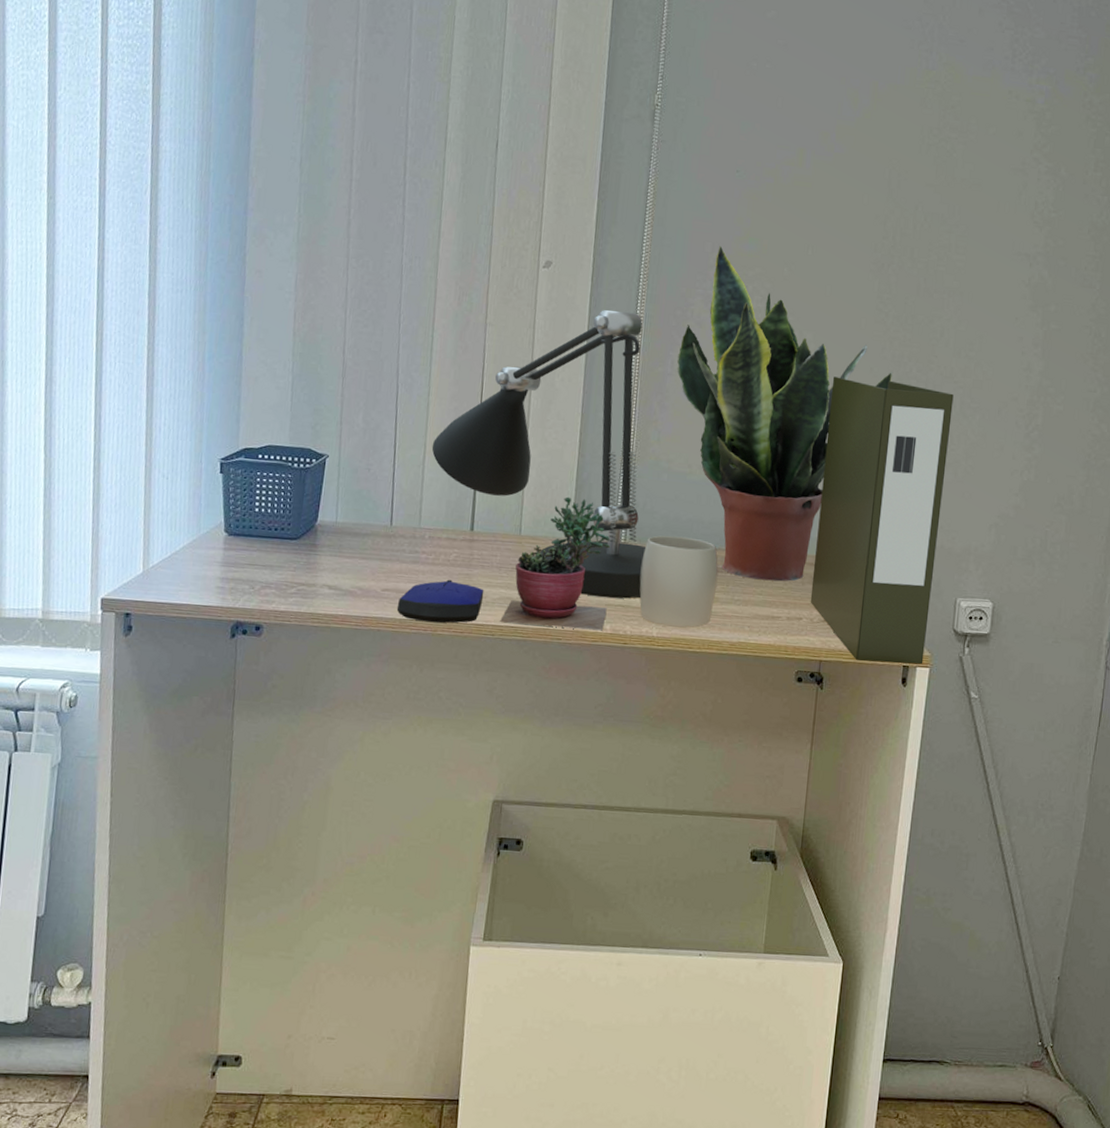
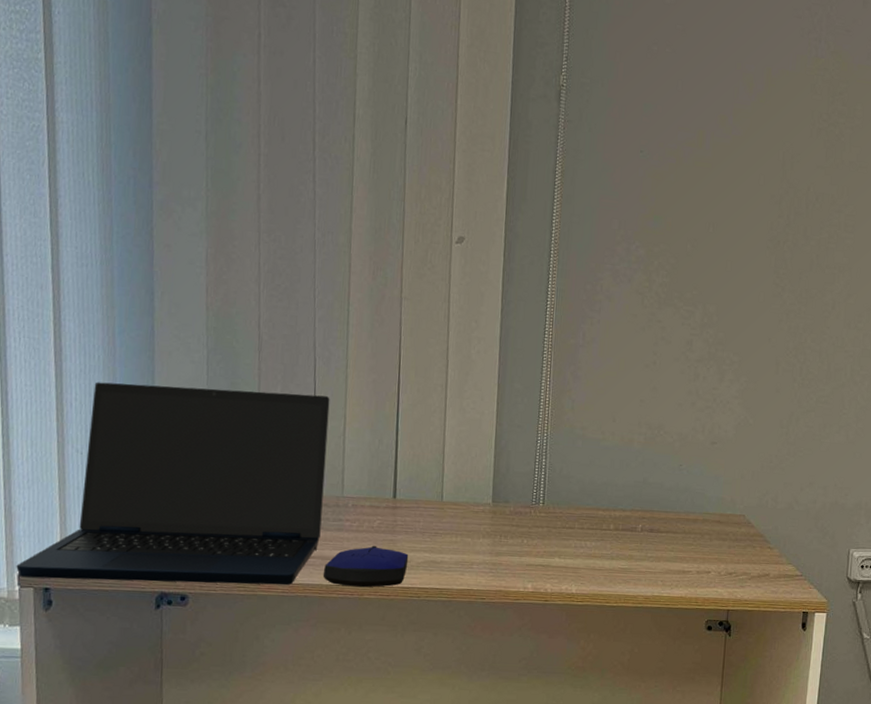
laptop: none [100,407,411,618] -> present [16,382,330,585]
desk lamp: present [431,310,647,599] -> none [351,284,564,559]
succulent plant: present [500,496,611,631] -> none [425,464,529,590]
mug: present [639,535,719,628] -> none [558,498,632,584]
potted plant: present [677,246,894,582] -> none [588,223,790,539]
binder: present [810,376,954,665] -> none [717,347,845,610]

